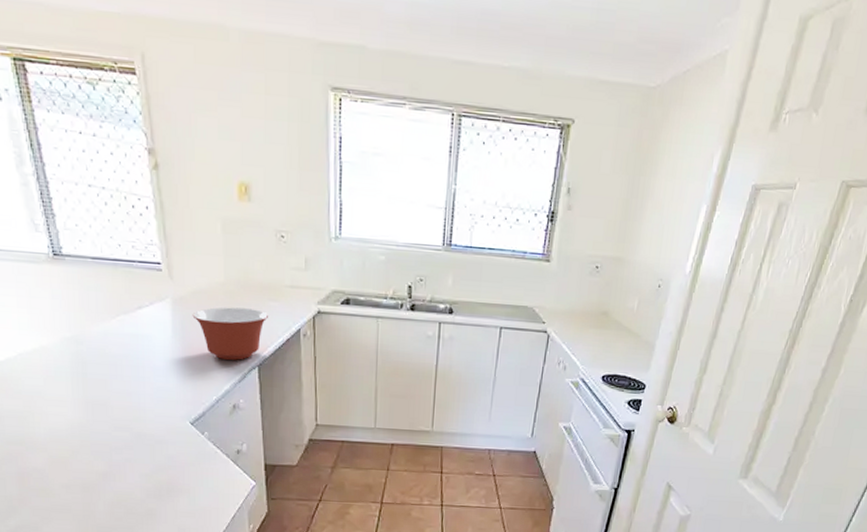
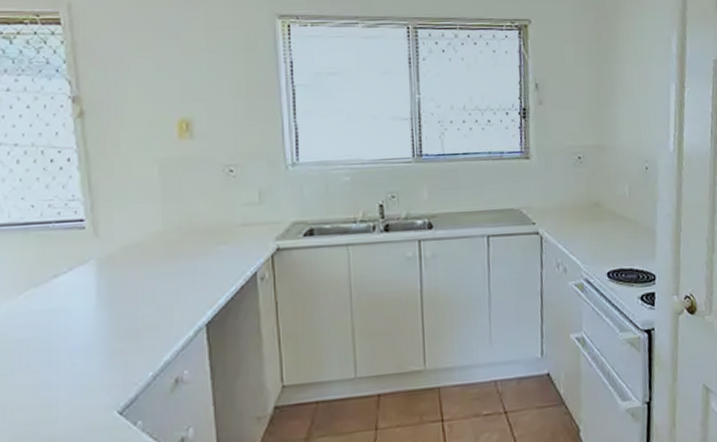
mixing bowl: present [192,307,268,360] -> none [122,256,217,324]

